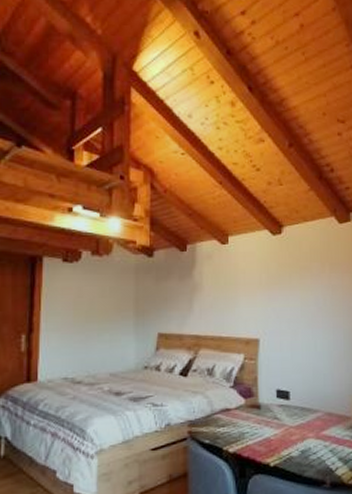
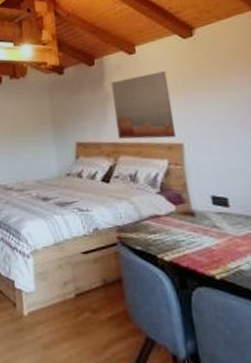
wall art: none [200,266,255,333] -> present [111,71,177,139]

